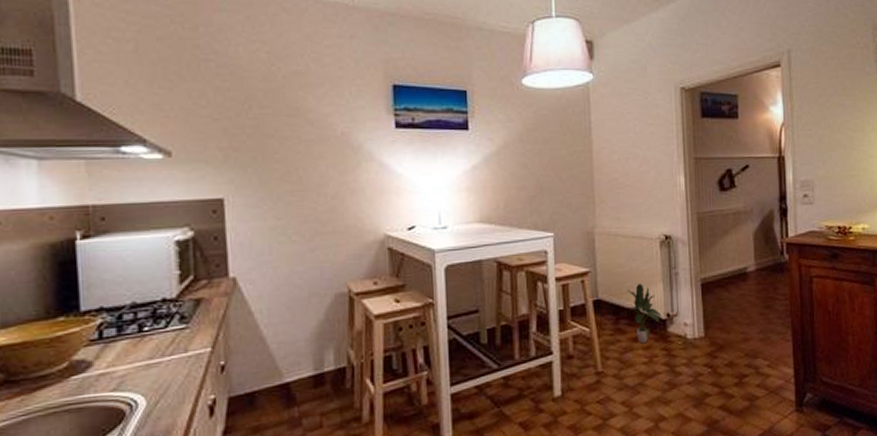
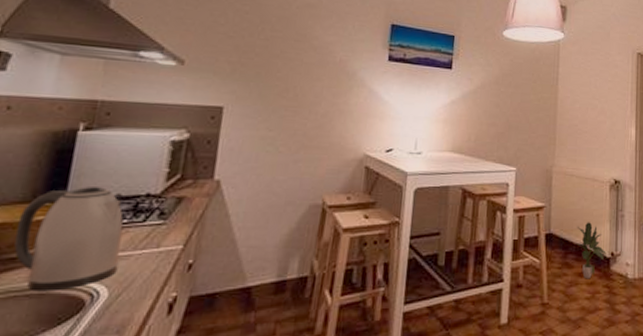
kettle: none [38,296,150,407] -> present [14,187,124,292]

